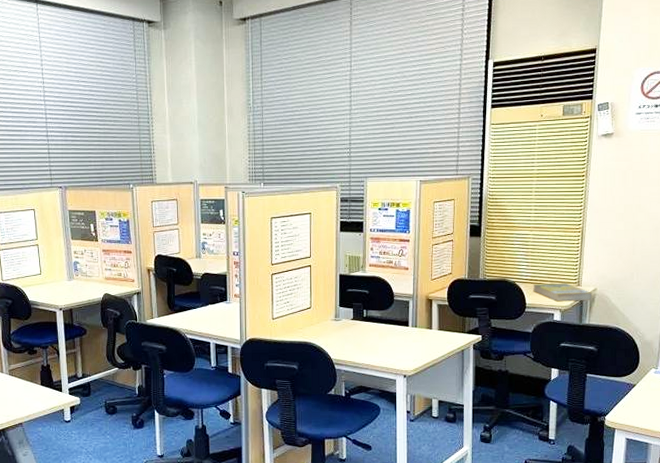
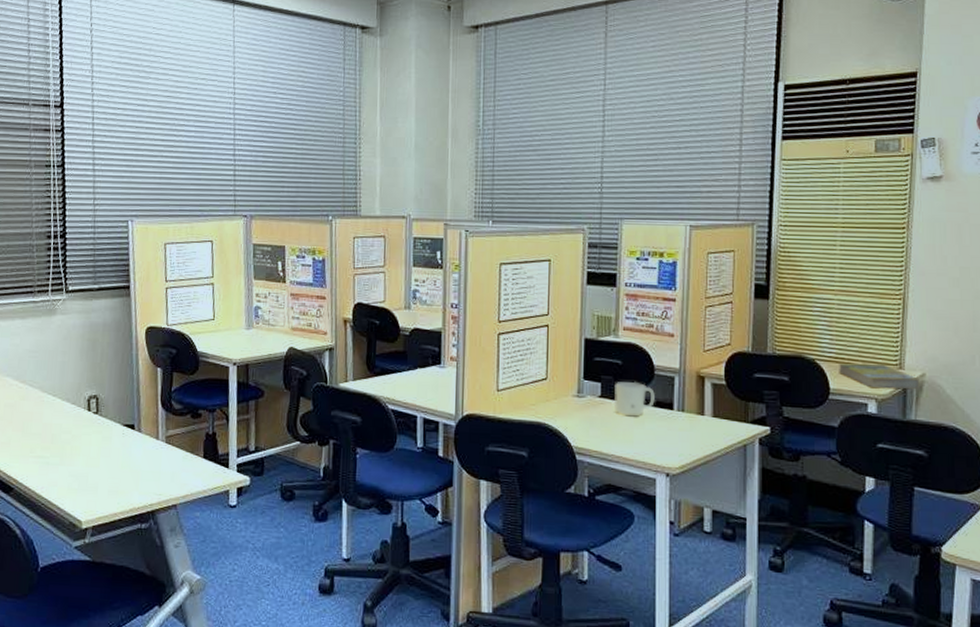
mug: none [363,306,394,333] -> present [613,381,655,417]

